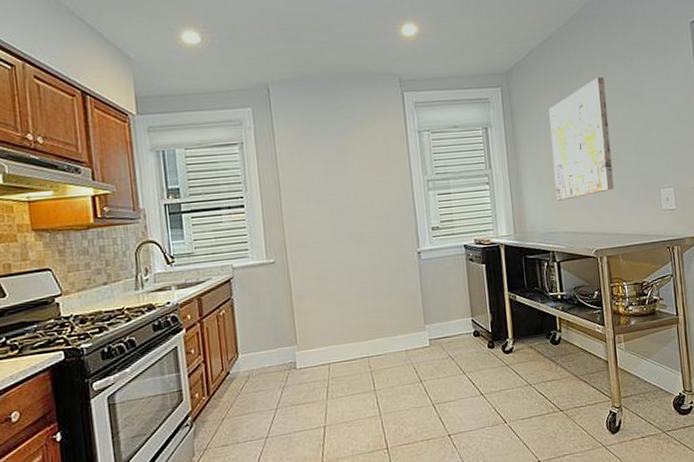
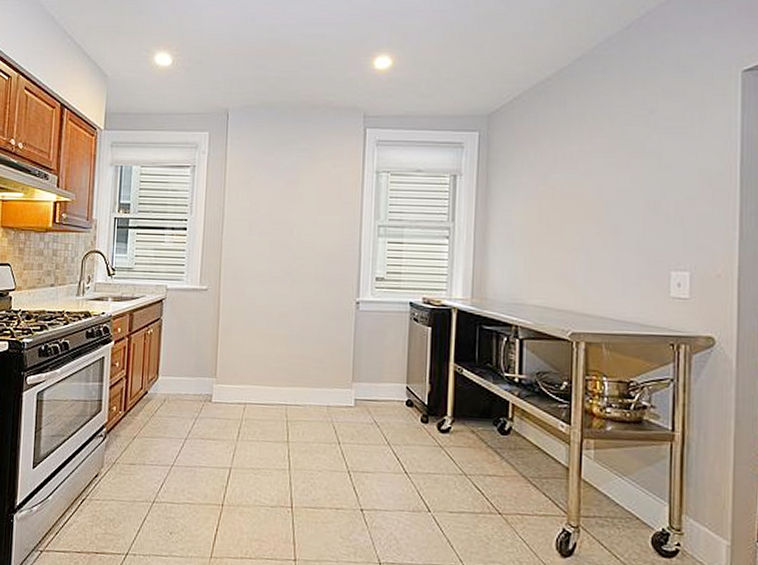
wall art: present [549,77,614,201] -> none [530,129,612,269]

